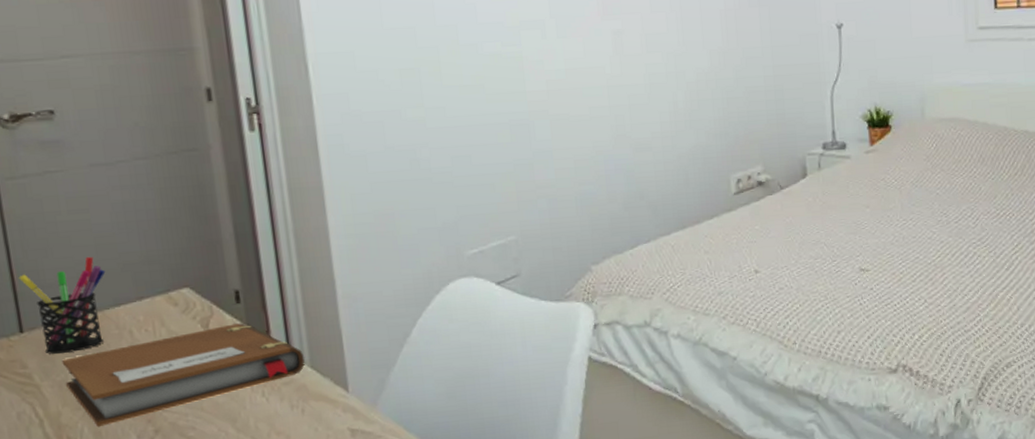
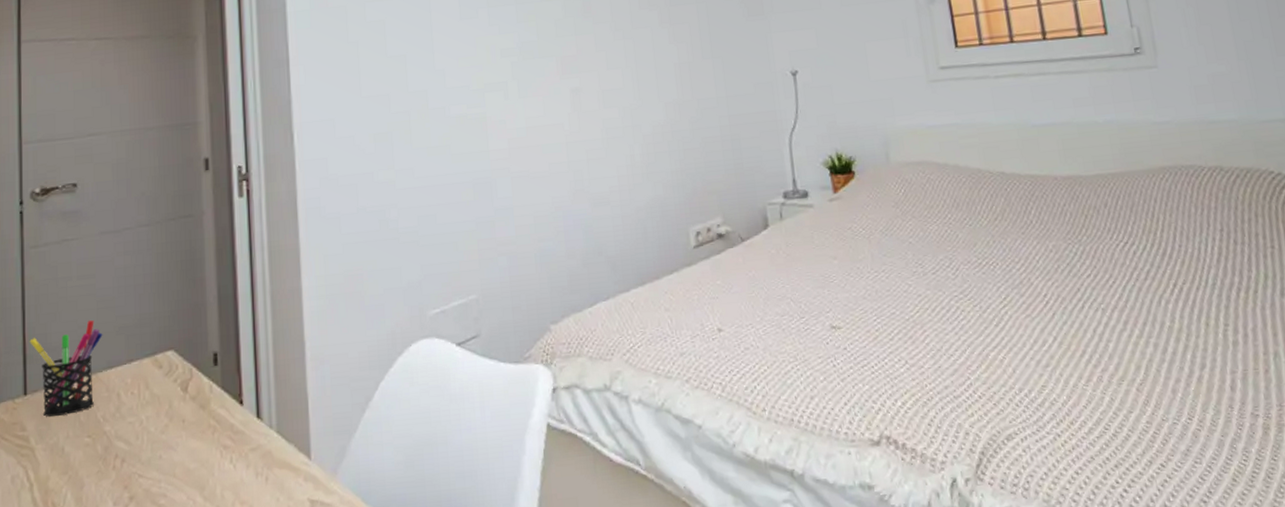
notebook: present [61,323,305,428] -> none [56,386,272,493]

